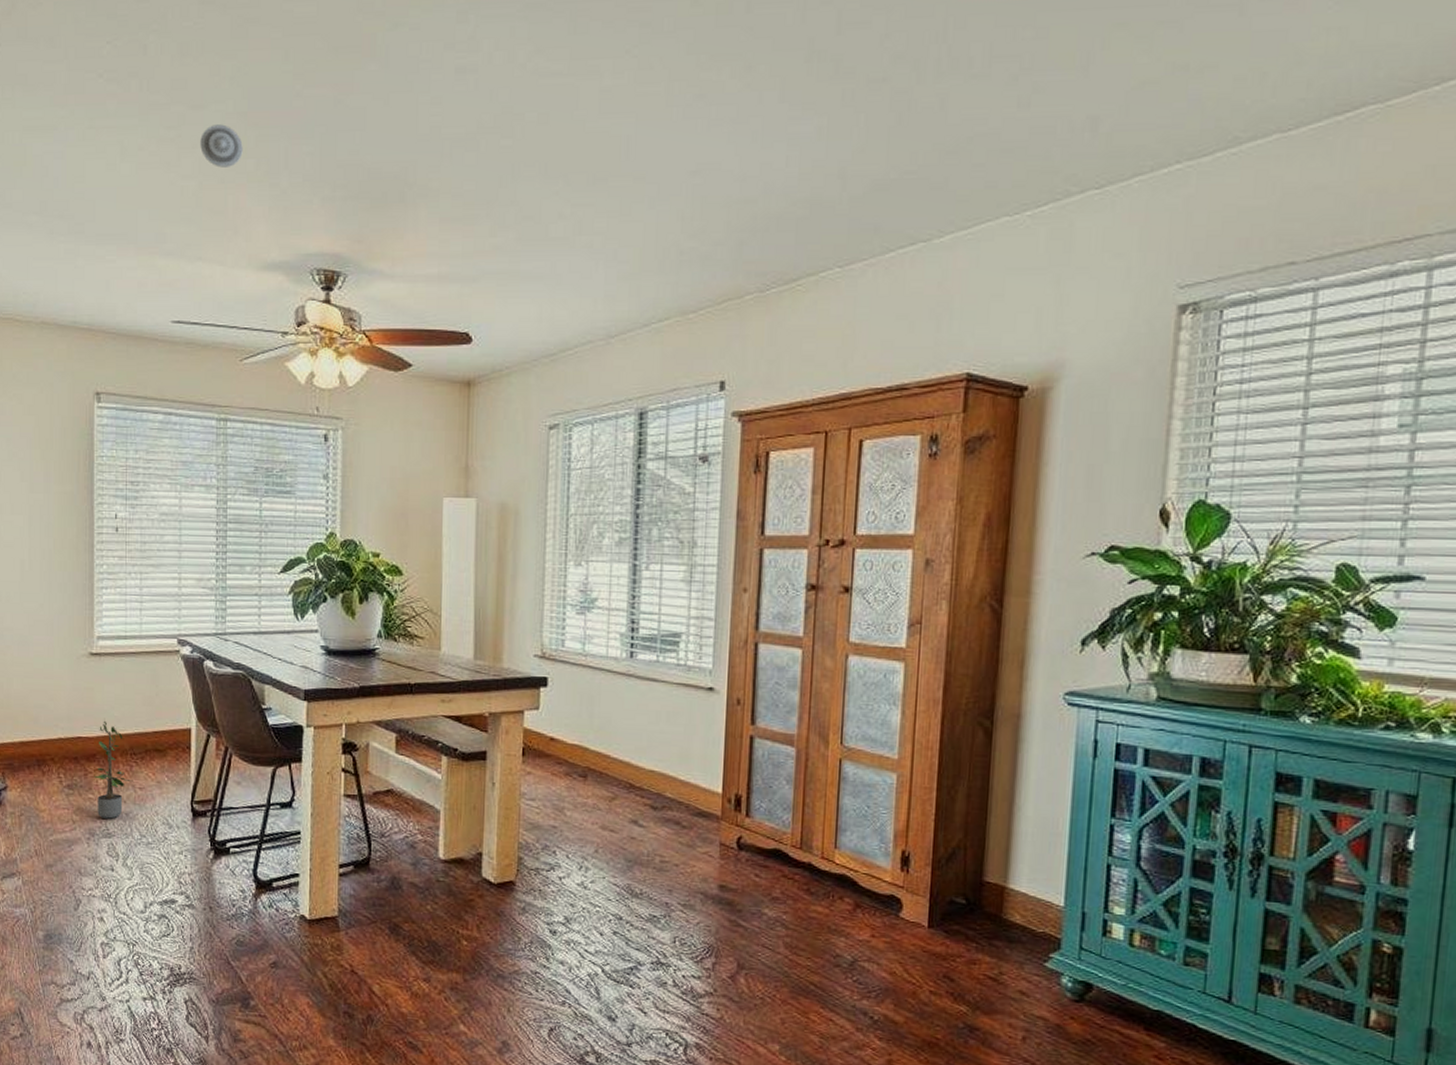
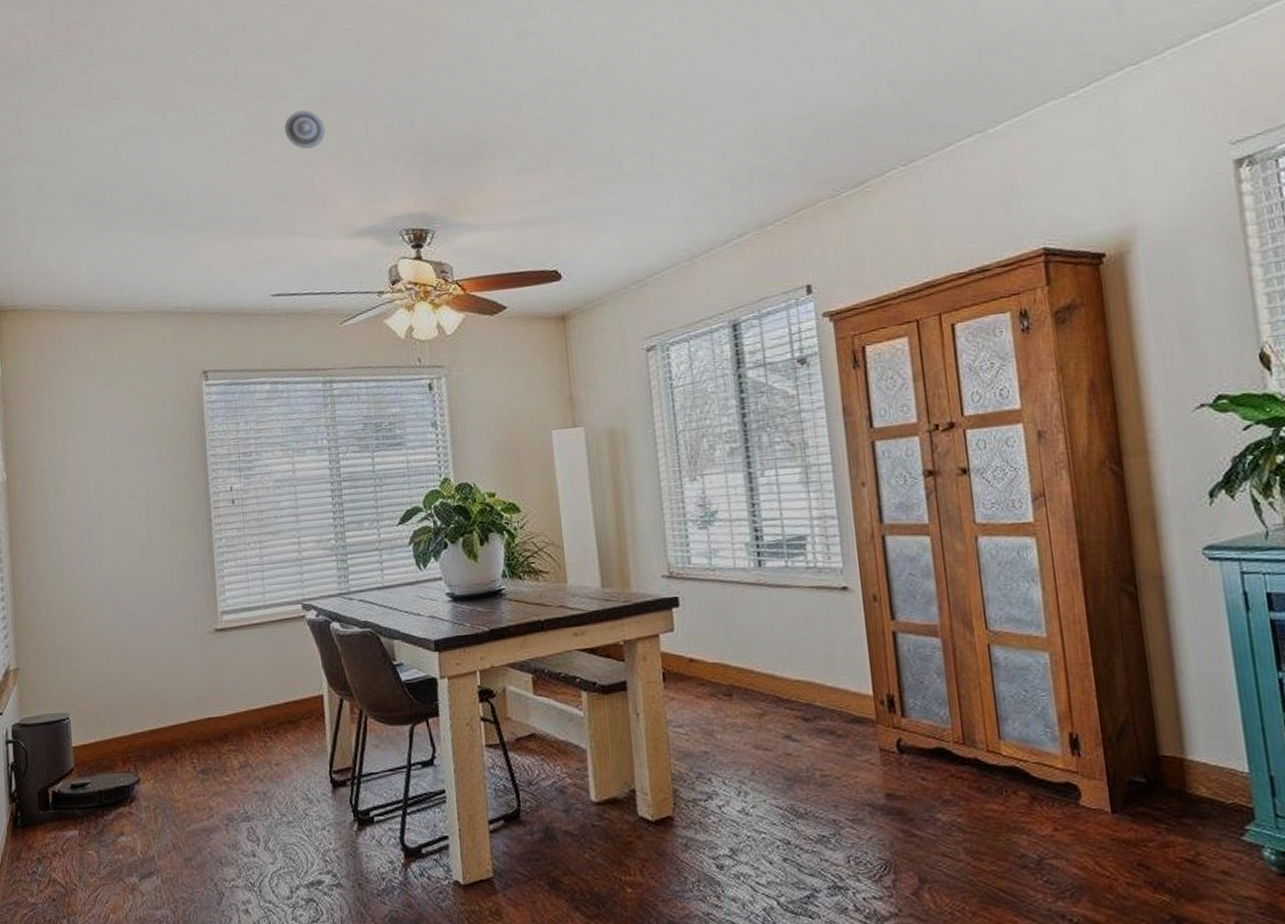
potted plant: present [94,719,133,819] -> none [228,696,269,801]

